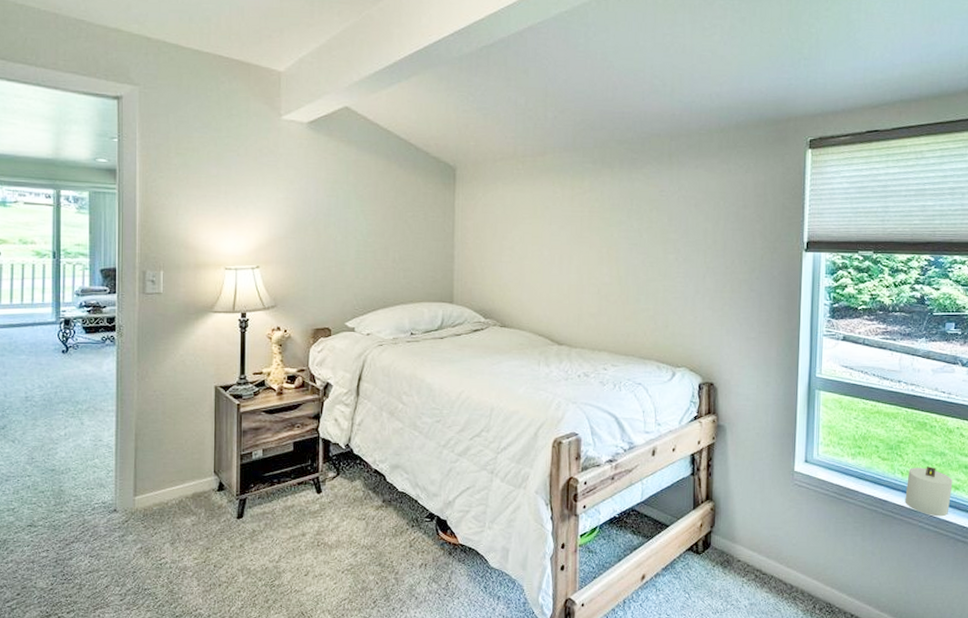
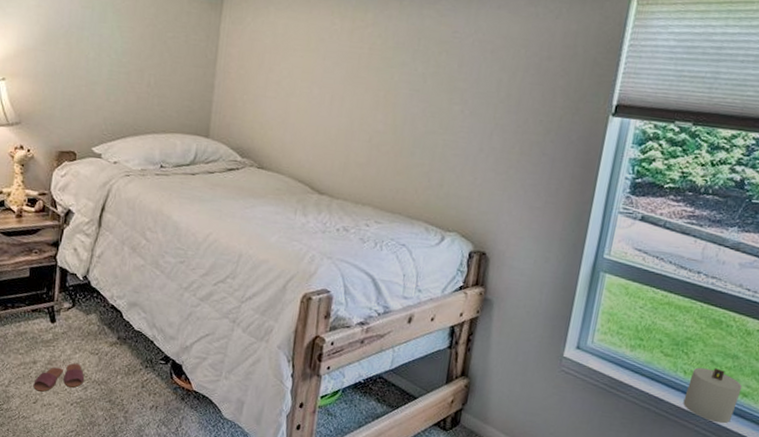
slippers: none [304,531,354,563] -> present [33,363,85,392]

